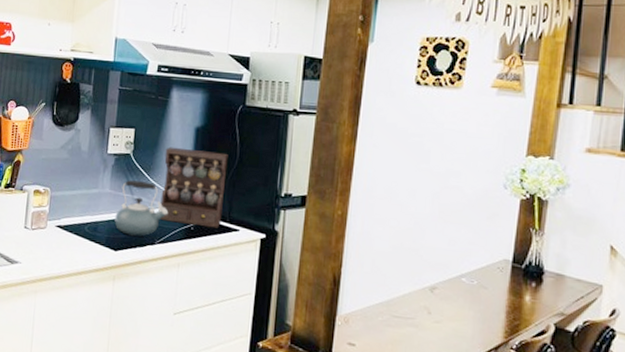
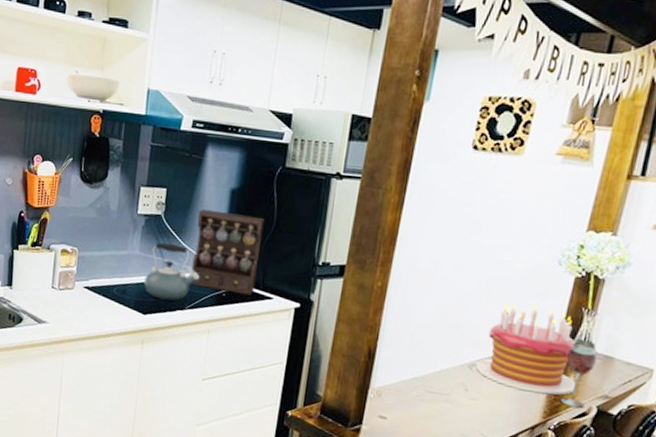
bowl: none [38,26,91,51] -> present [65,73,121,102]
birthday cake: none [436,227,533,315] -> present [475,304,577,396]
wineglass: none [519,259,550,326] -> present [560,339,598,408]

